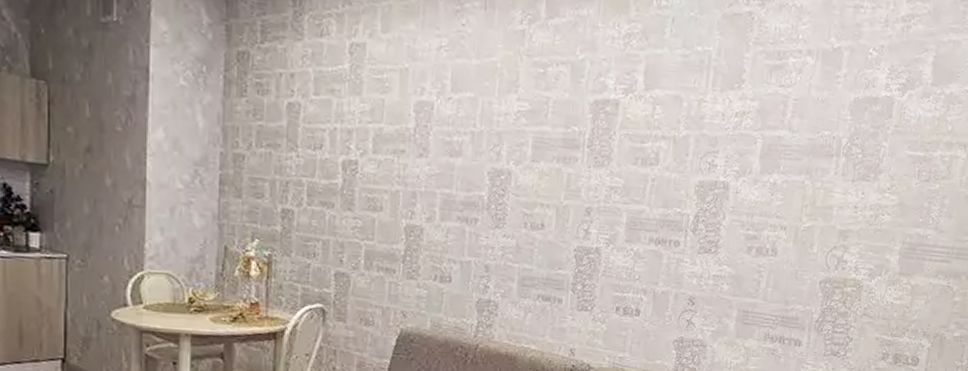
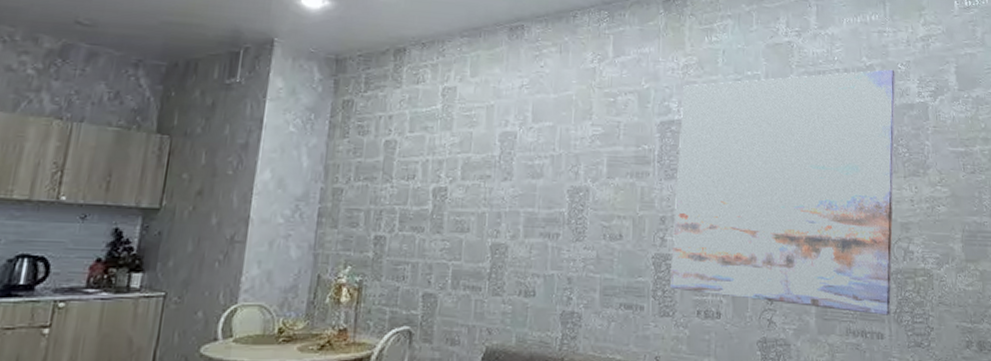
wall art: none [591,54,865,324] -> present [670,69,896,315]

